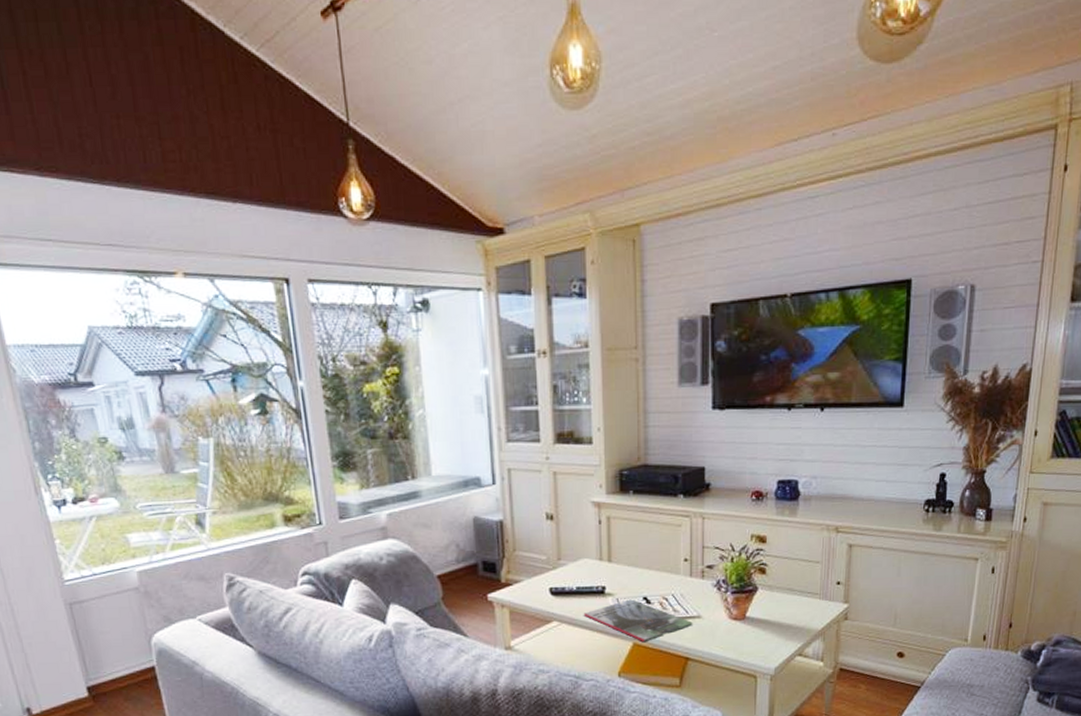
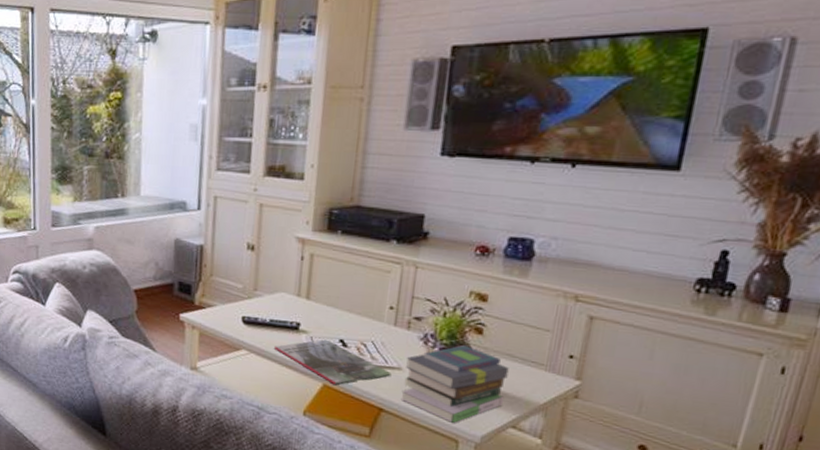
books: none [703,585,790,660] -> present [400,344,509,423]

